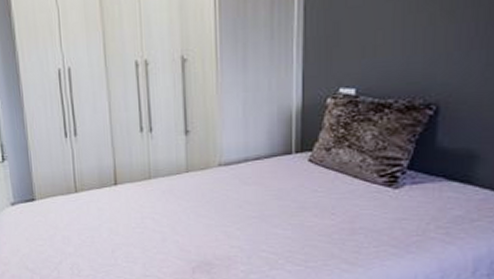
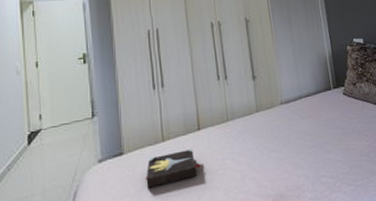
hardback book: none [57,202,116,236] -> present [145,148,201,189]

